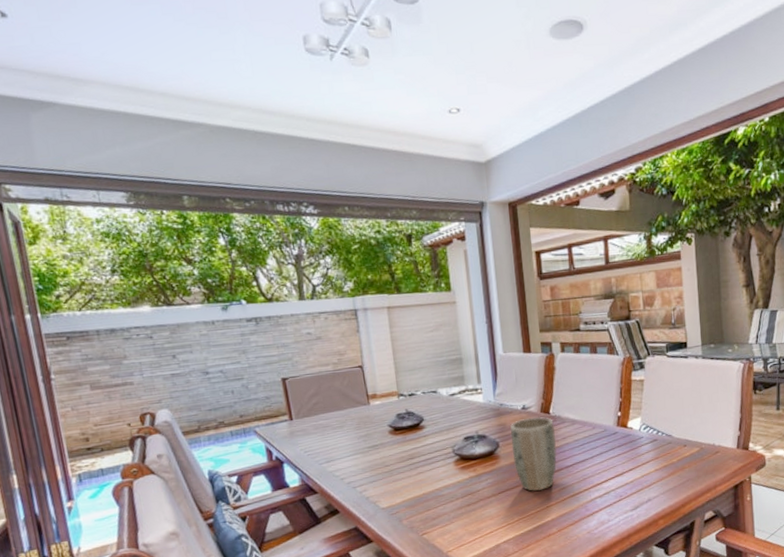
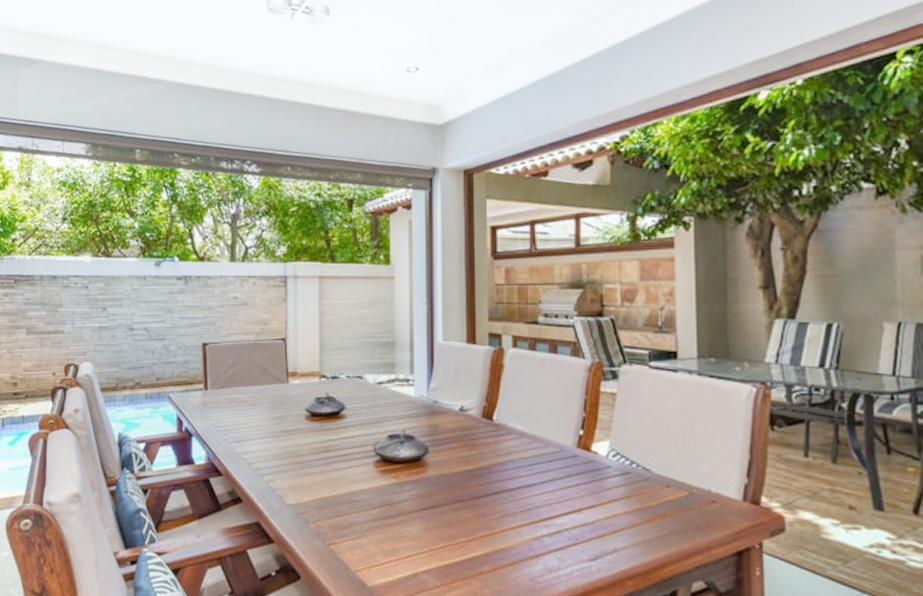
plant pot: present [510,416,557,491] -> none [443,422,499,516]

